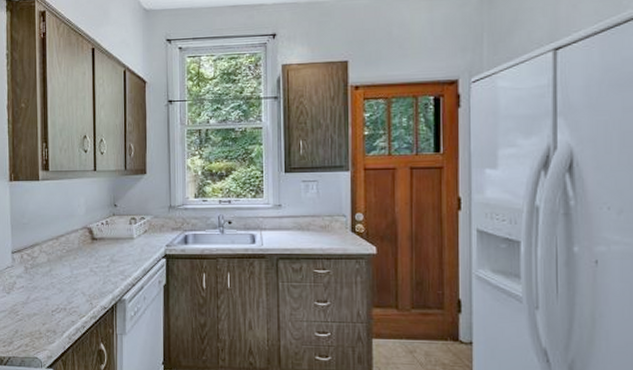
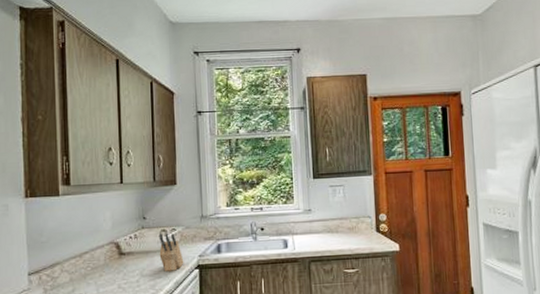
knife block: none [128,221,152,259] -> present [158,233,184,271]

